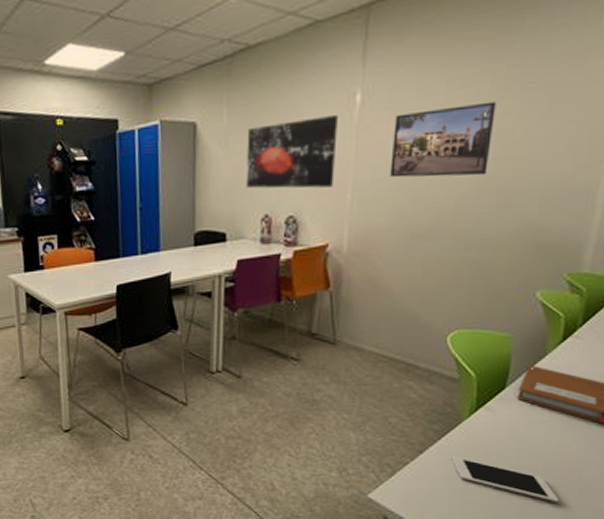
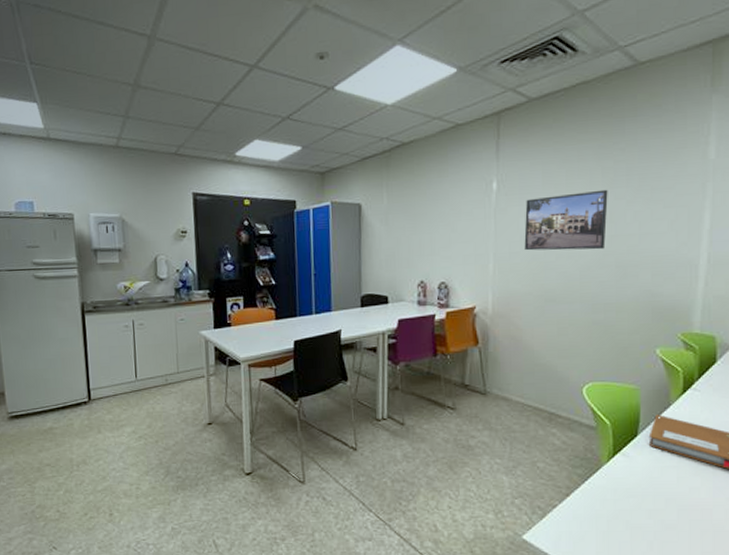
wall art: present [246,115,338,189] -> none [403,199,479,259]
cell phone: present [451,456,559,503] -> none [595,499,695,545]

